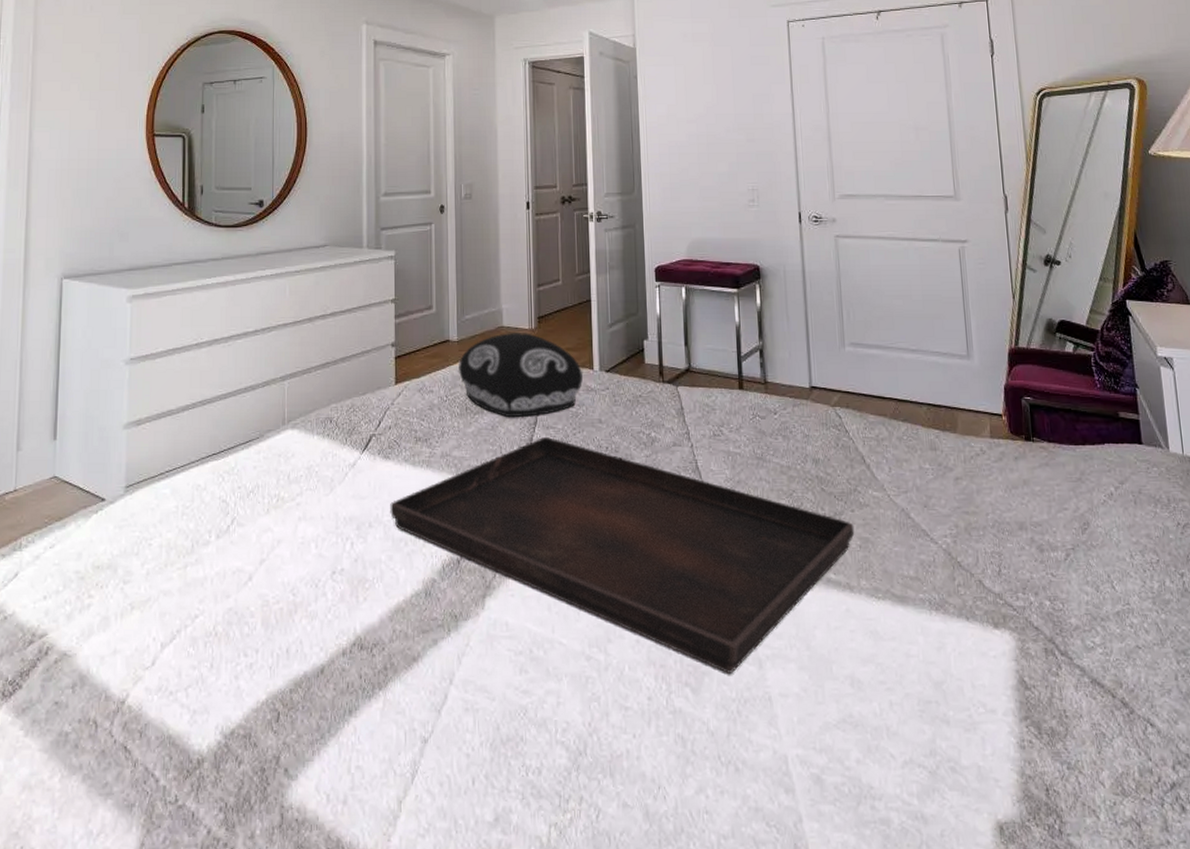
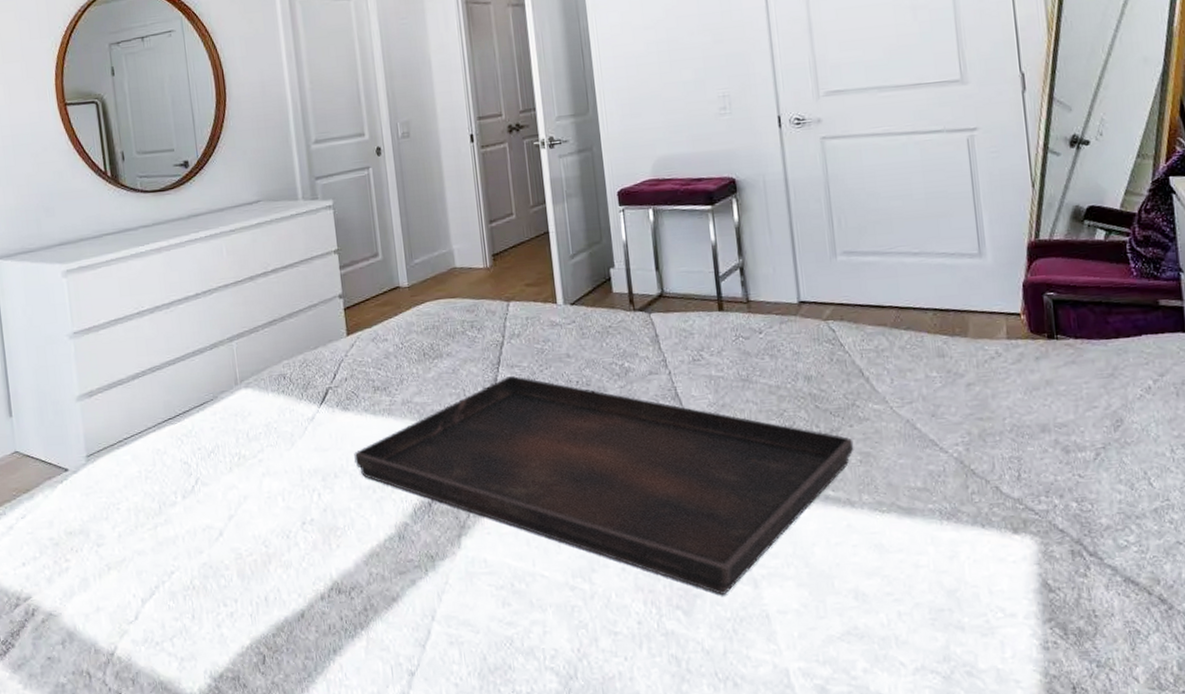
cushion: present [459,333,583,418] -> none [412,271,546,360]

